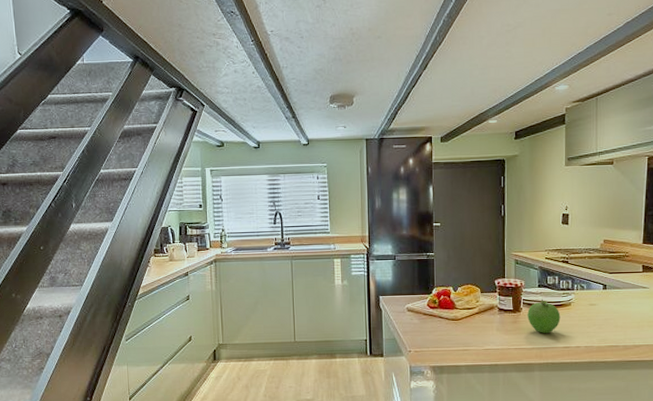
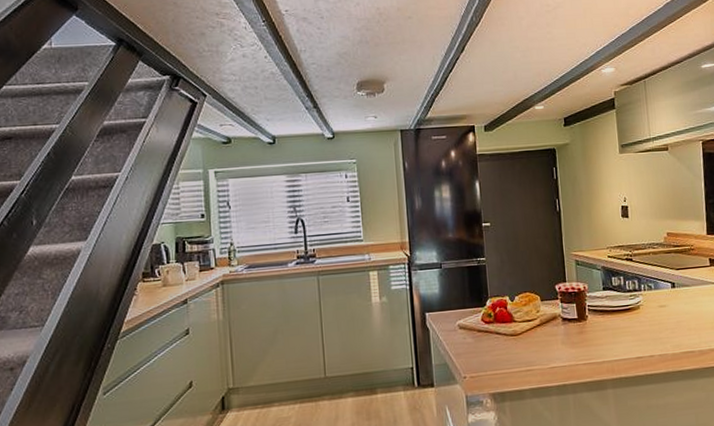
fruit: present [527,299,561,333] -> none [594,303,630,343]

